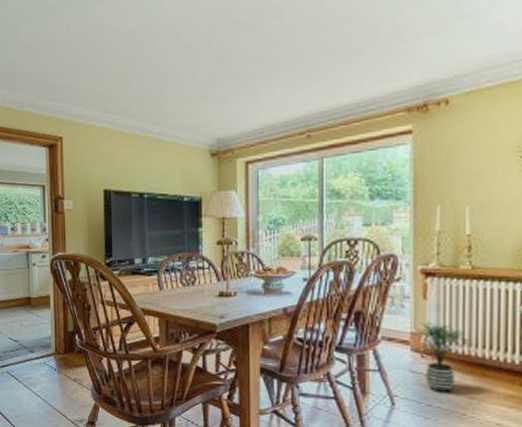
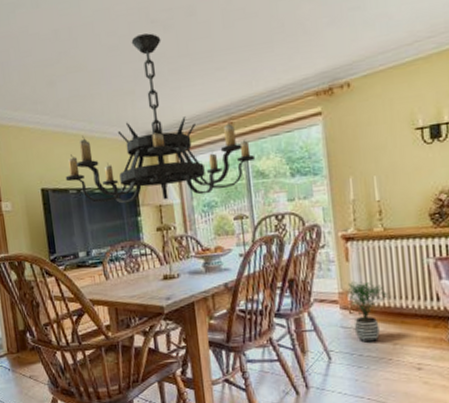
chandelier: none [129,34,332,213] -> present [65,33,256,204]

